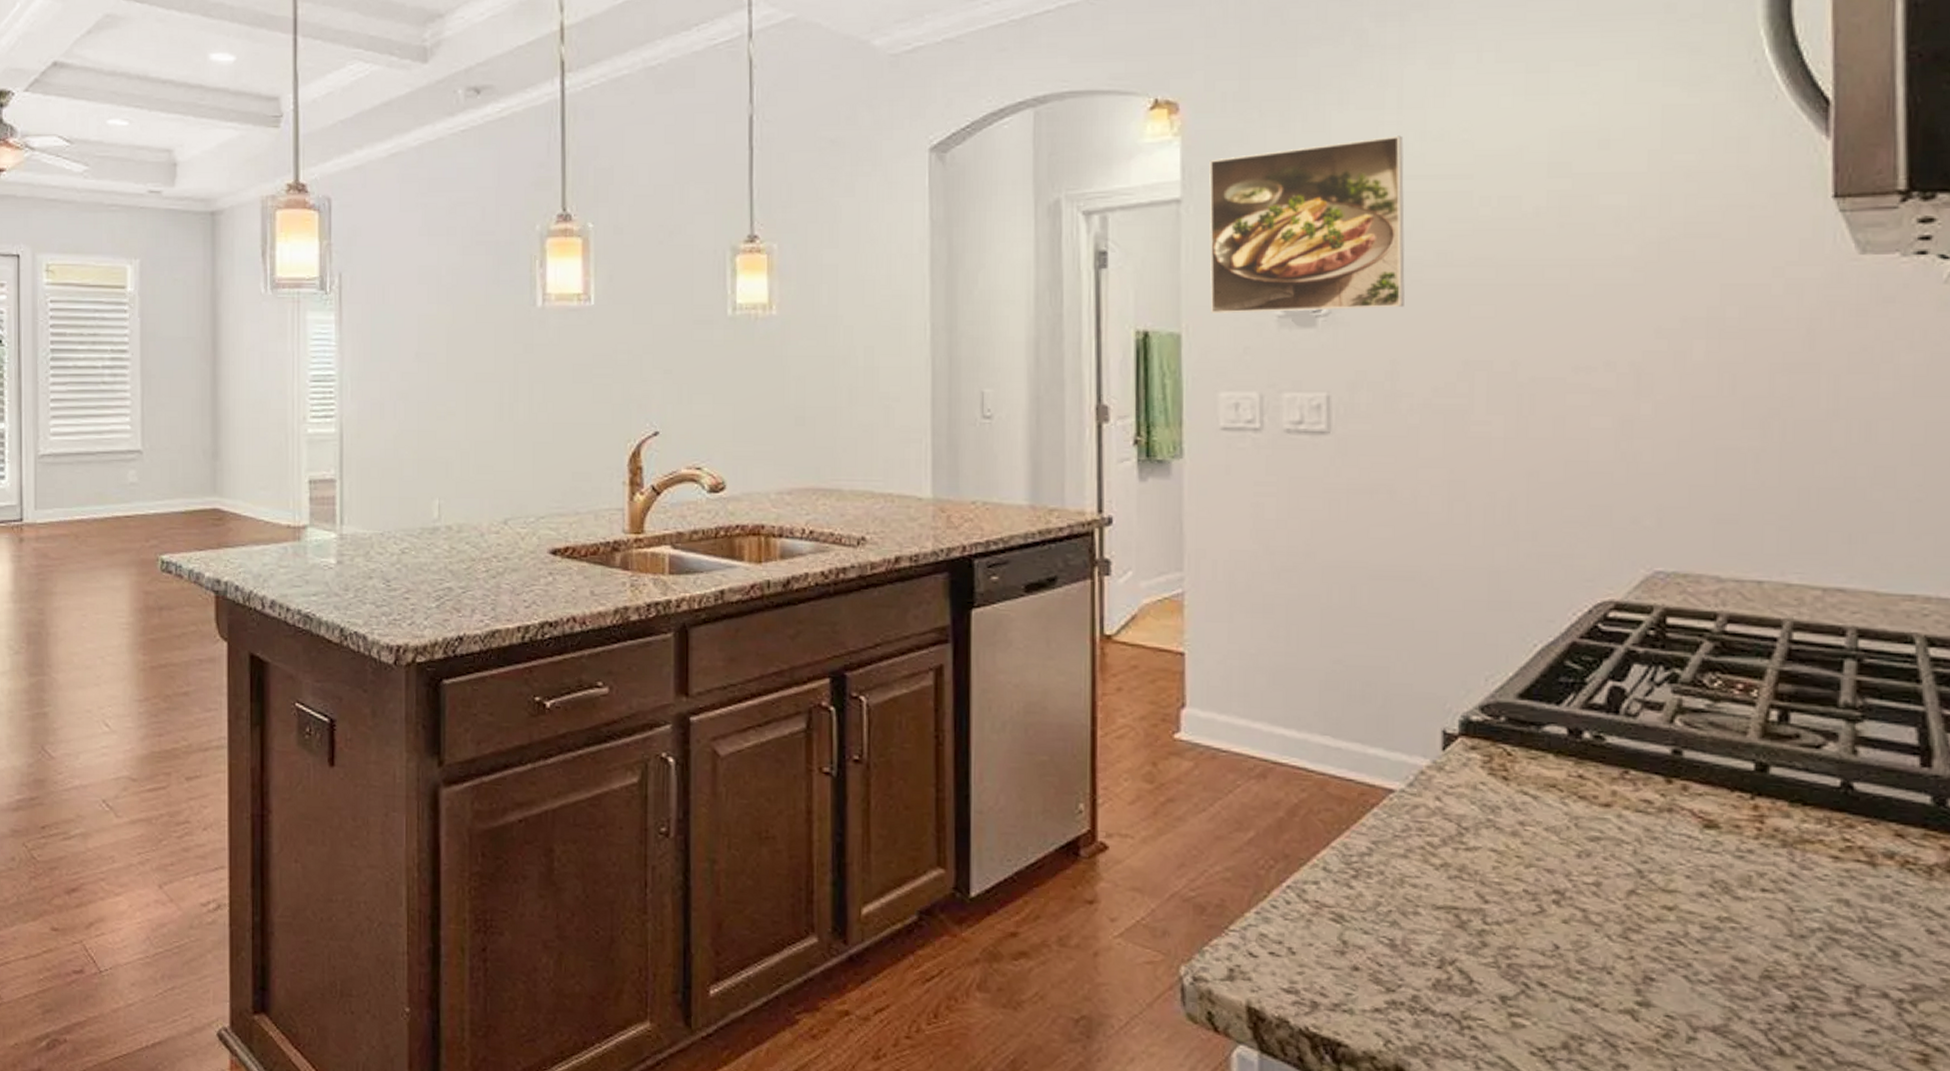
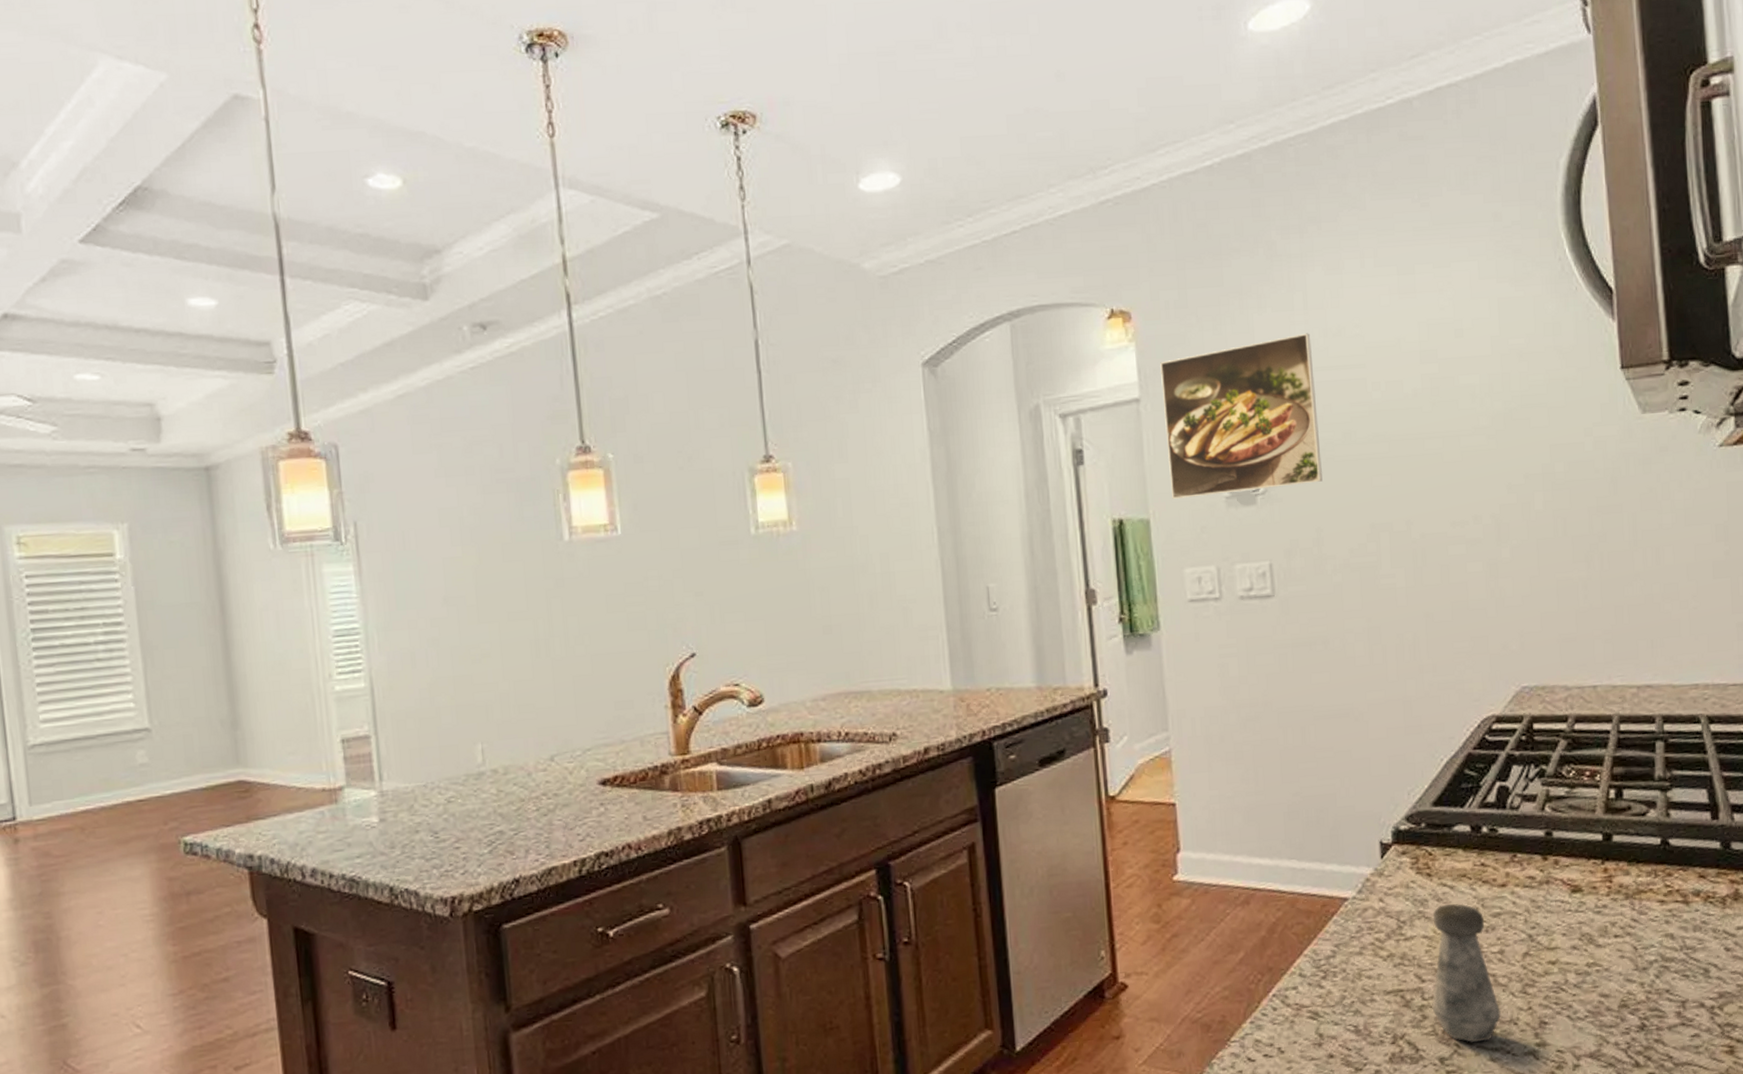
salt shaker: none [1495,816,1590,987] -> present [1432,903,1501,1043]

